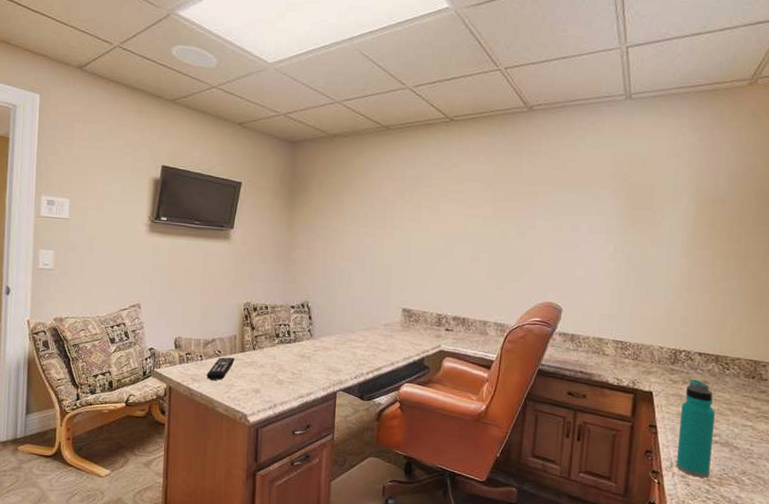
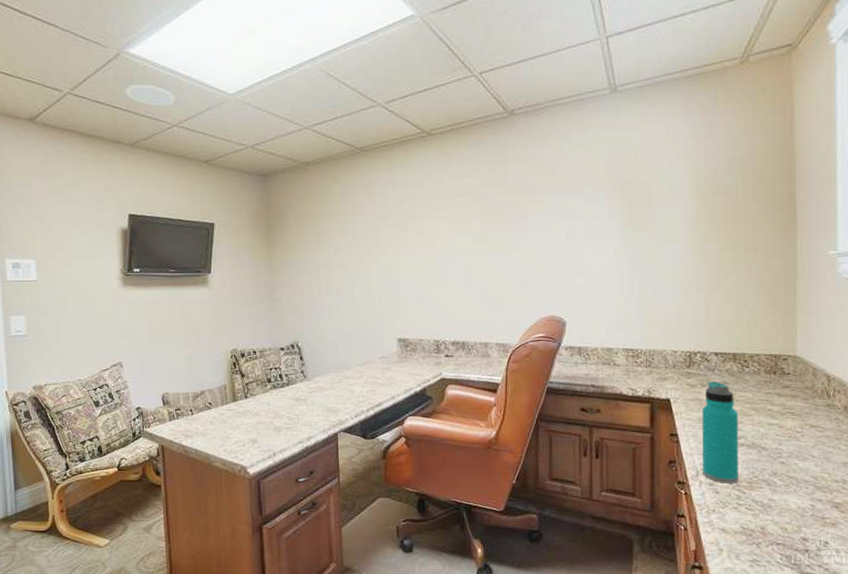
remote control: present [207,357,235,380] -> none [199,409,228,434]

